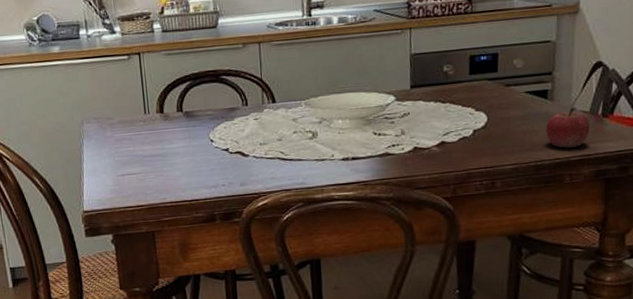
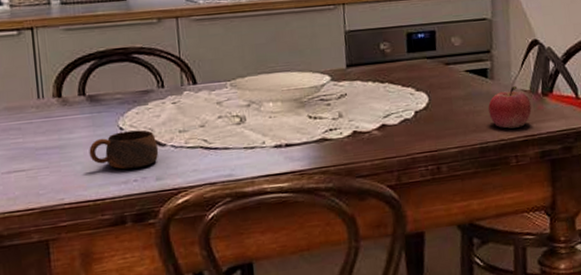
cup: none [185,142,243,176] -> present [89,129,159,170]

